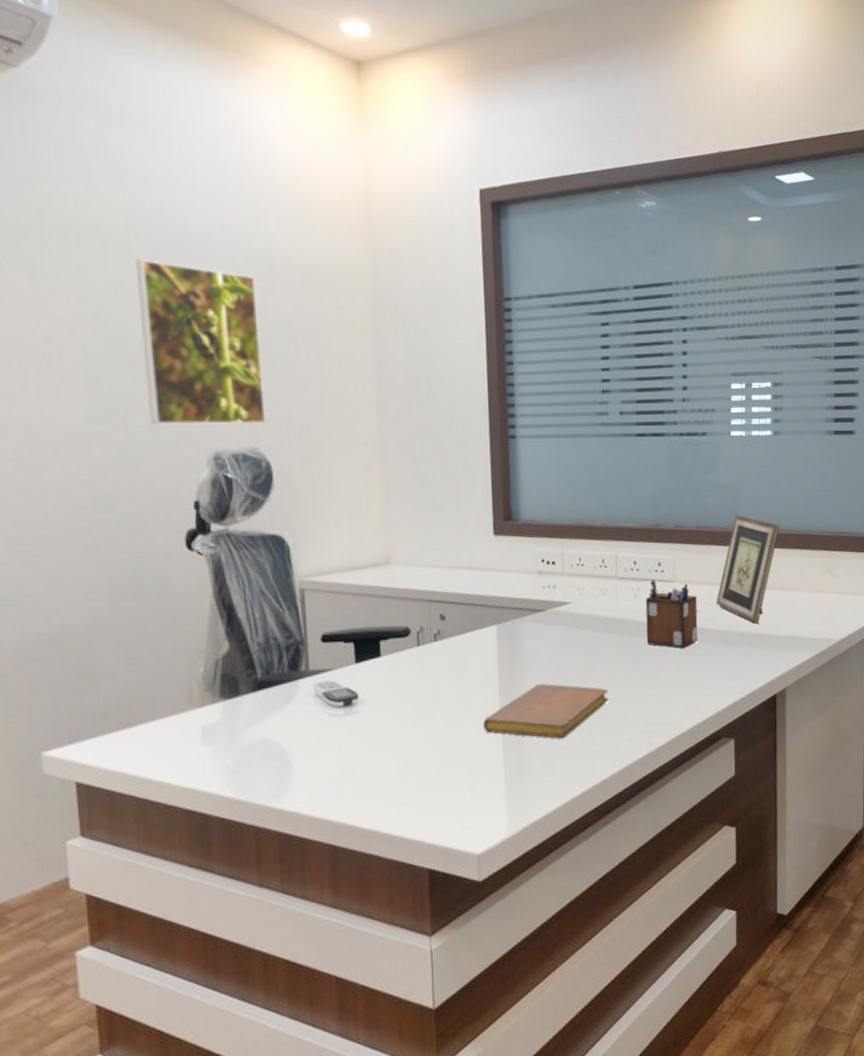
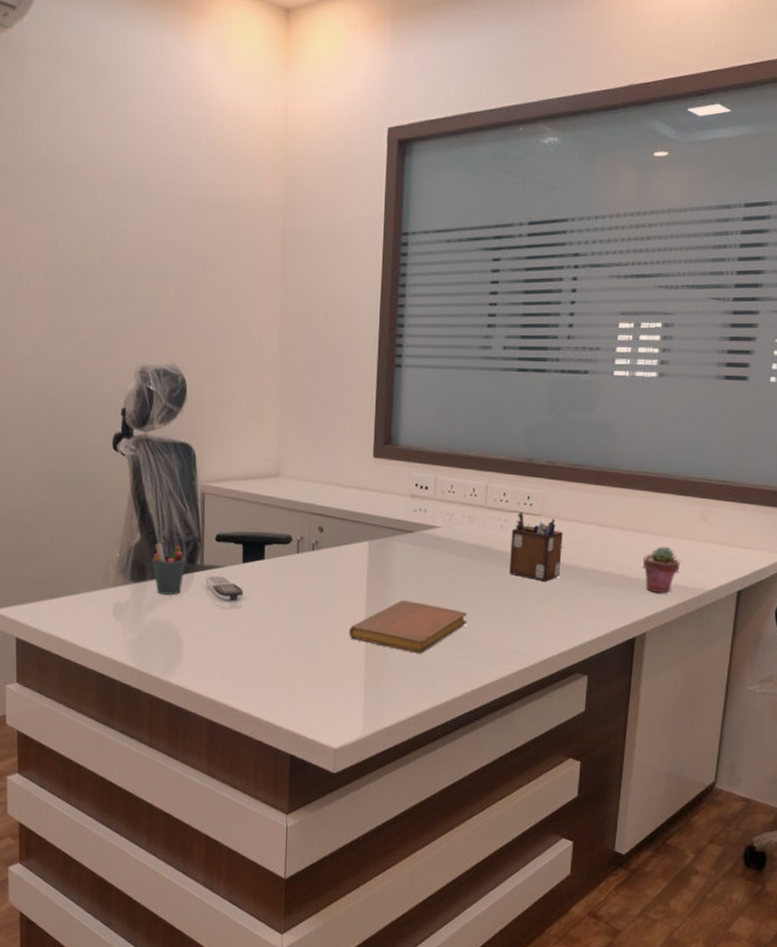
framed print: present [135,259,265,425] -> none [89,195,186,343]
pen holder: none [245,651,288,709] -> present [151,543,186,595]
picture frame: present [716,515,780,624] -> none [582,455,657,565]
potted succulent: none [776,601,811,648] -> present [642,546,680,594]

